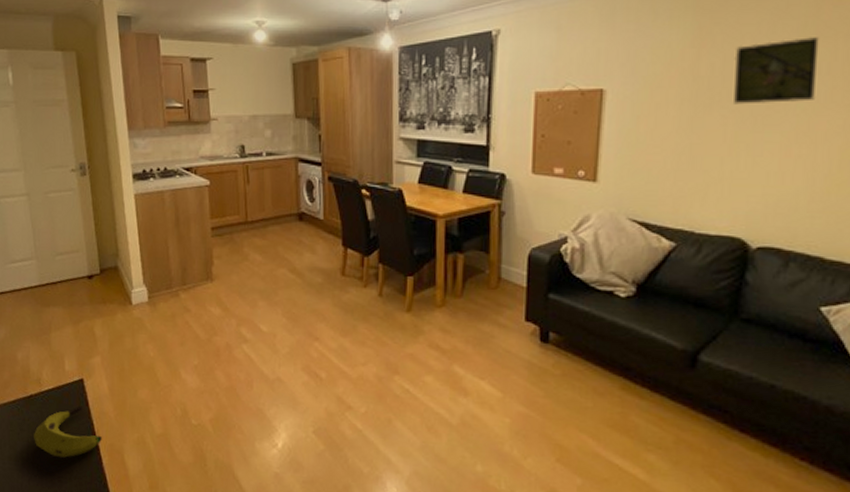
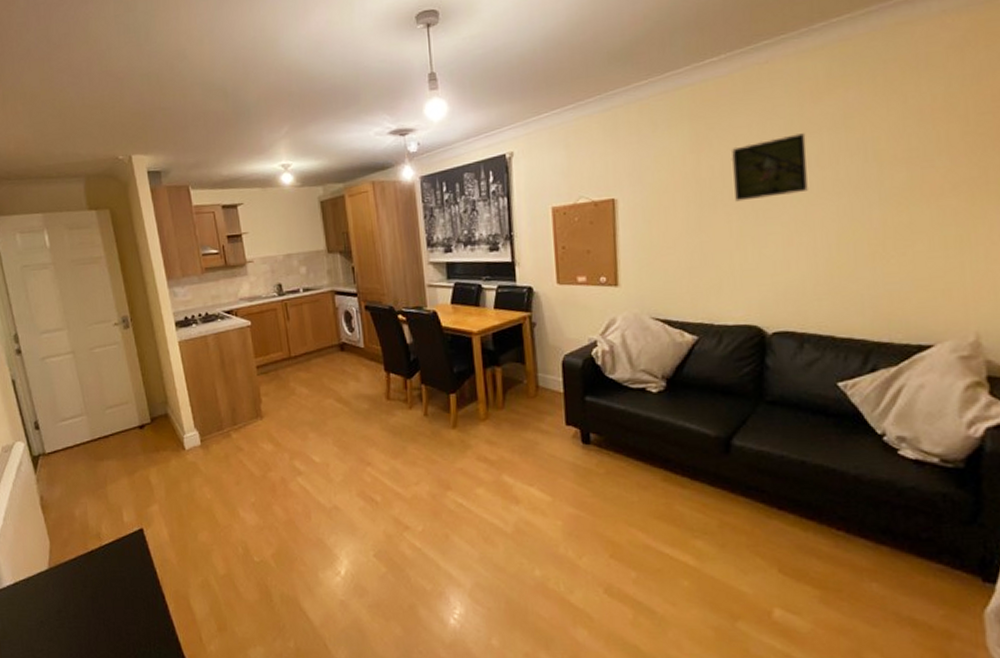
banana: present [34,405,102,458] -> none [98,555,166,610]

